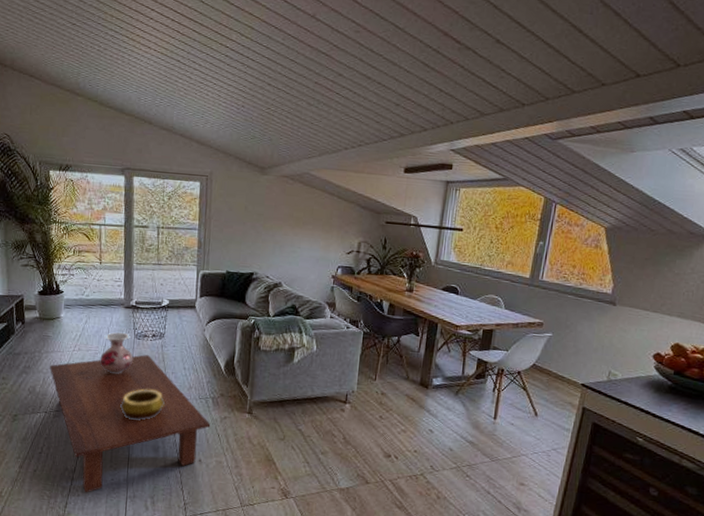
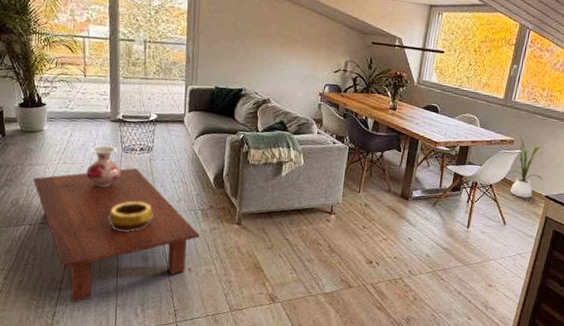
house plant: none [541,313,577,387] -> present [510,132,543,198]

